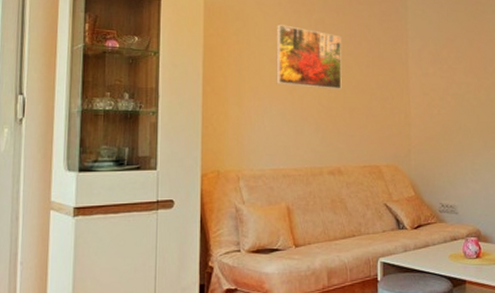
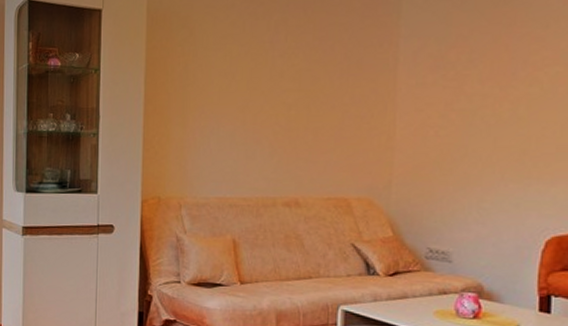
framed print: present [276,25,342,90] -> none [225,30,309,107]

